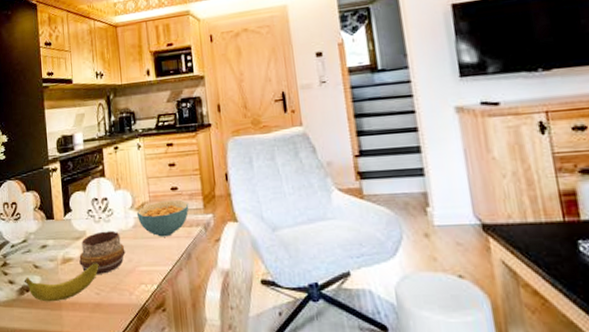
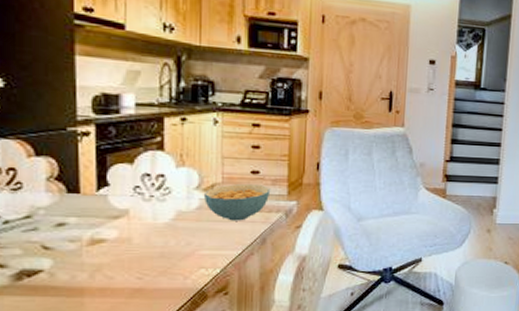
banana: present [24,262,99,302] -> none [23,244,145,288]
decorative bowl: present [79,230,126,274] -> none [116,211,183,257]

